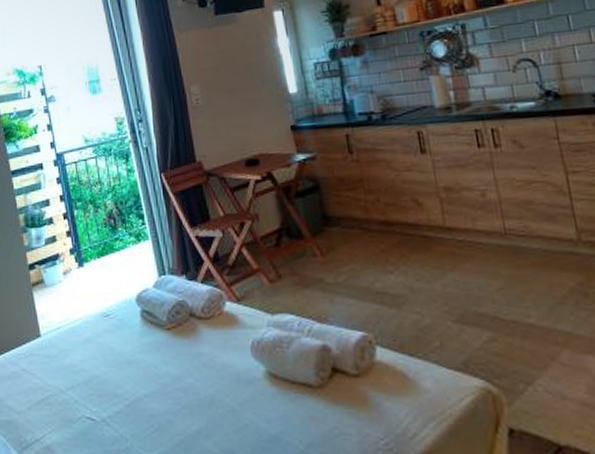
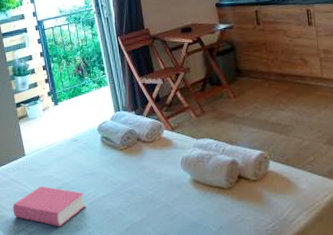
book: none [24,379,123,439] -> present [13,185,87,227]

